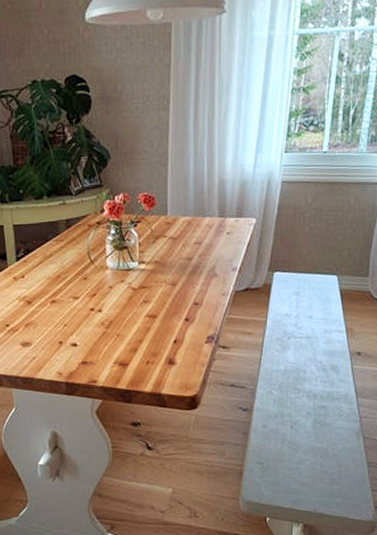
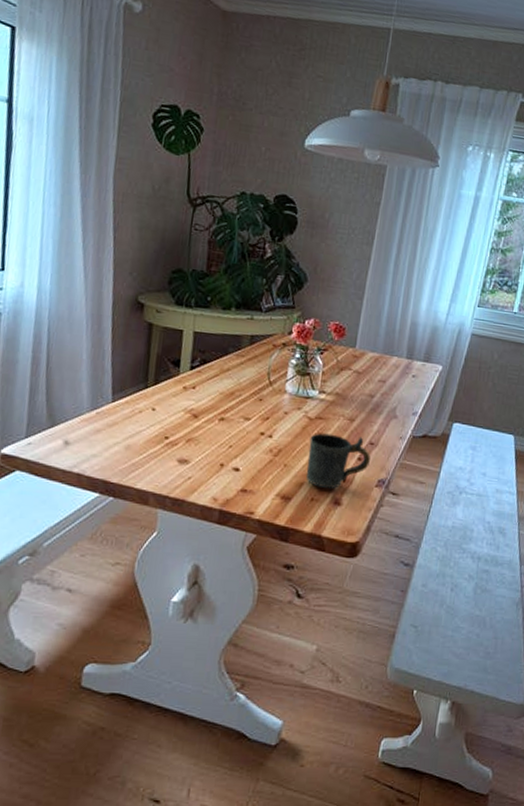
mug: none [137,299,197,351] -> present [306,433,370,489]

